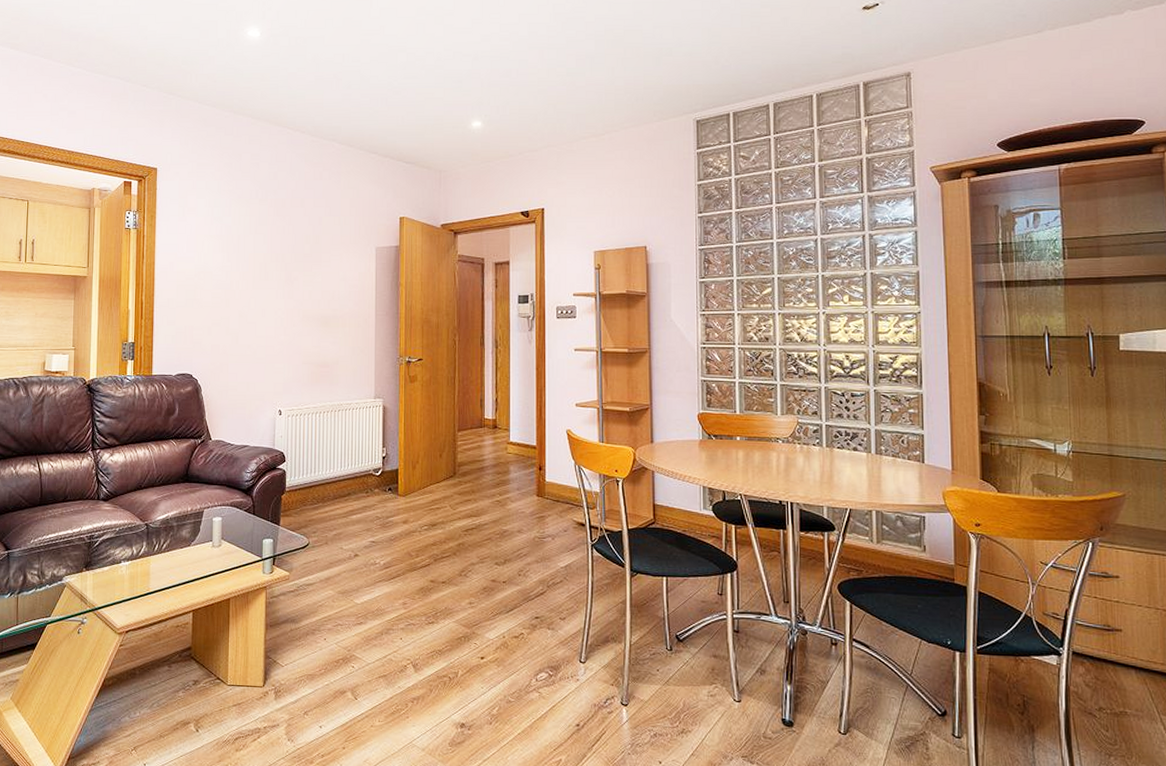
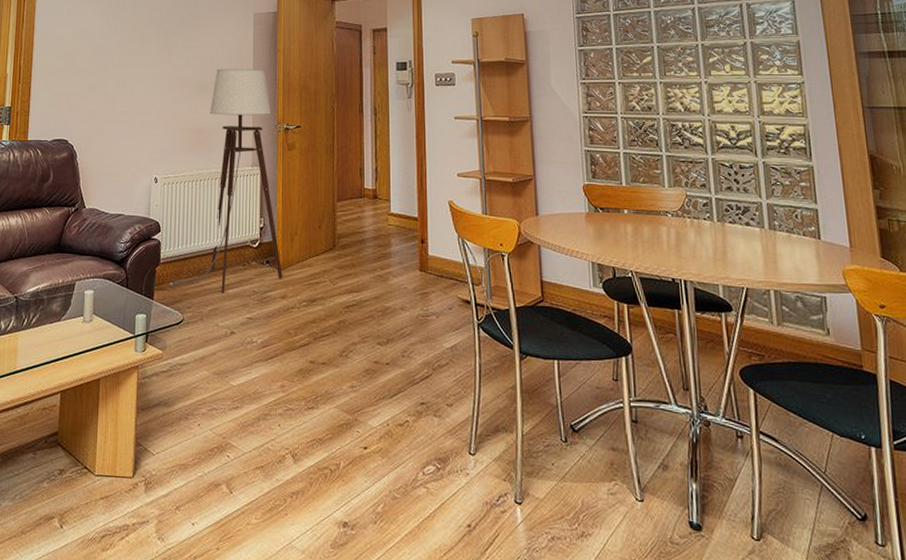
floor lamp: none [295,303,404,519] -> present [169,69,283,293]

